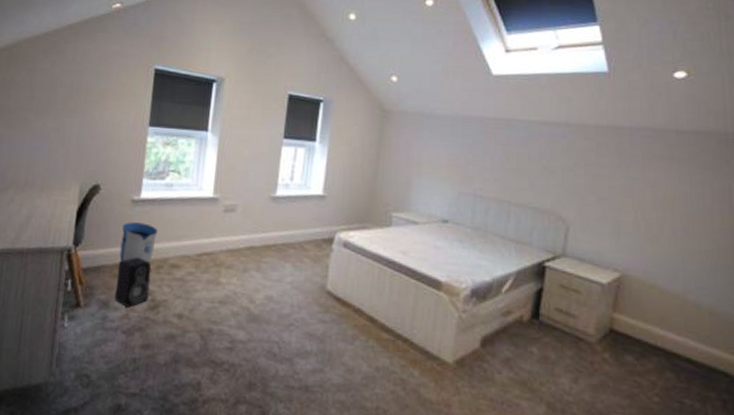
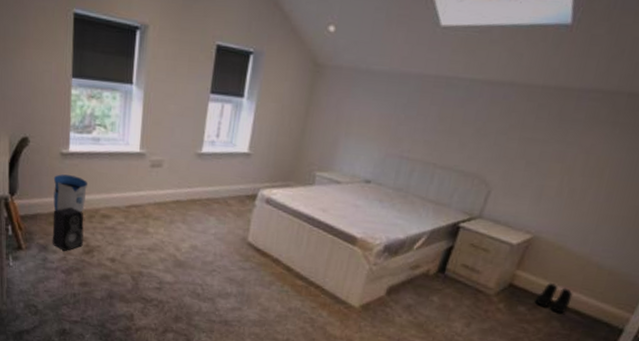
boots: none [641,326,679,363] -> present [534,283,573,314]

